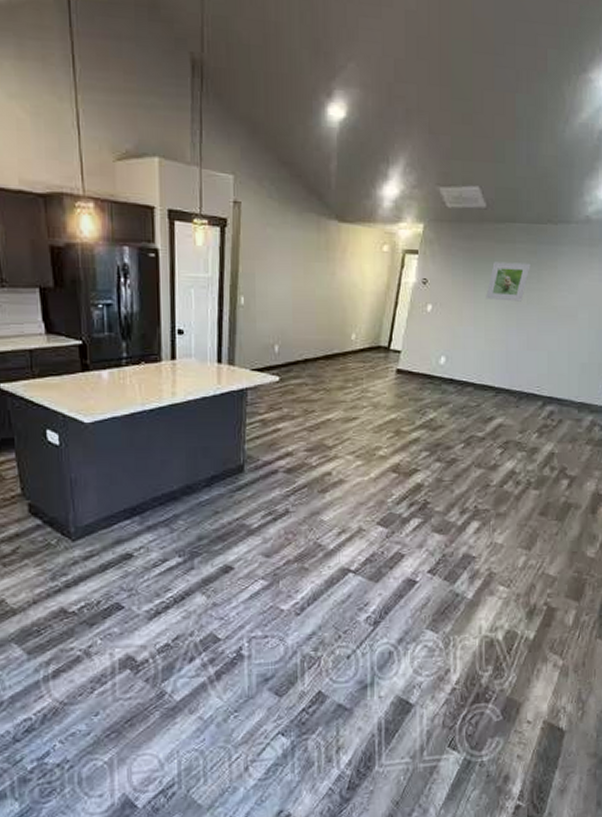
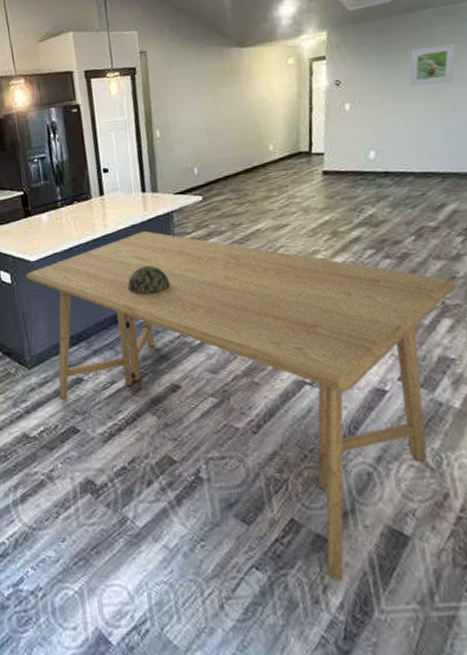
dining table: none [77,404,489,742] -> present [25,230,456,581]
decorative bowl: none [190,443,235,474] -> present [127,265,170,296]

